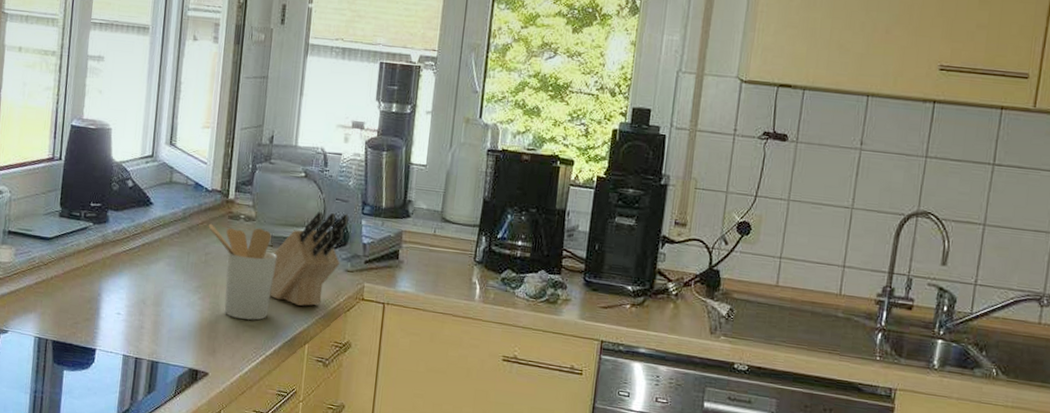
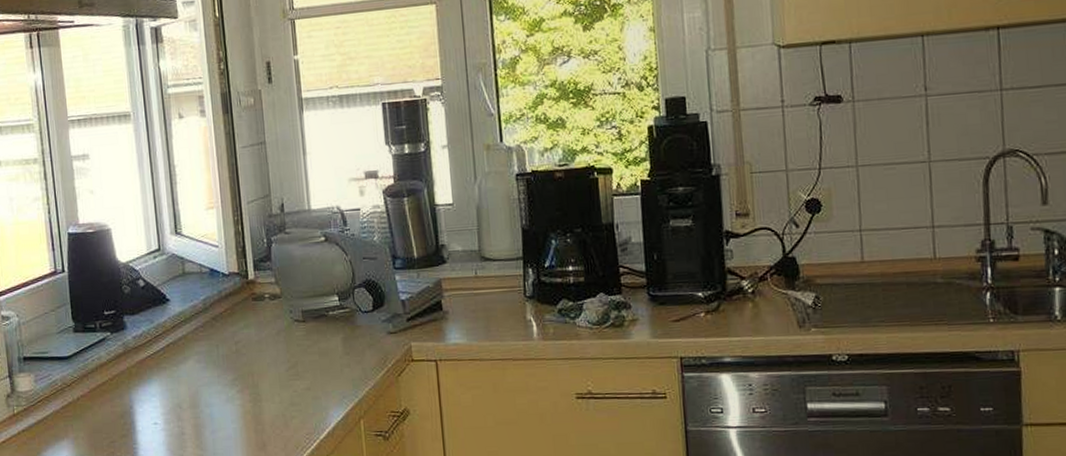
utensil holder: present [208,223,278,320] -> none [232,304,314,405]
knife block: present [270,212,349,306] -> none [307,272,381,380]

